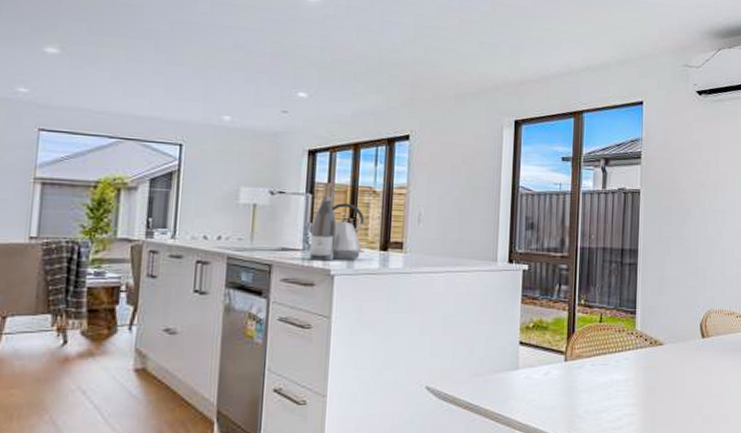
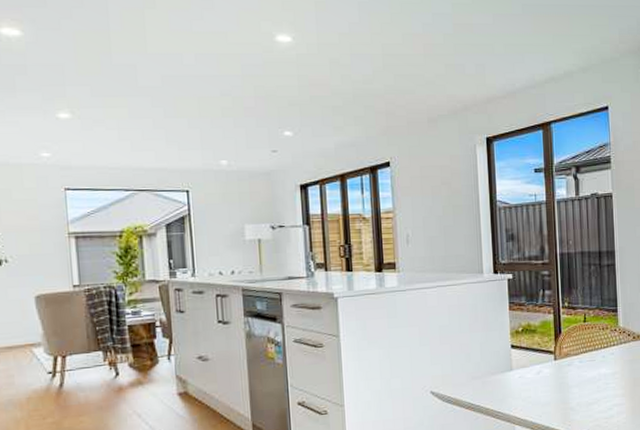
wine bottle: present [309,183,337,261] -> none [311,214,336,286]
kettle: present [331,203,365,260] -> none [328,231,362,284]

